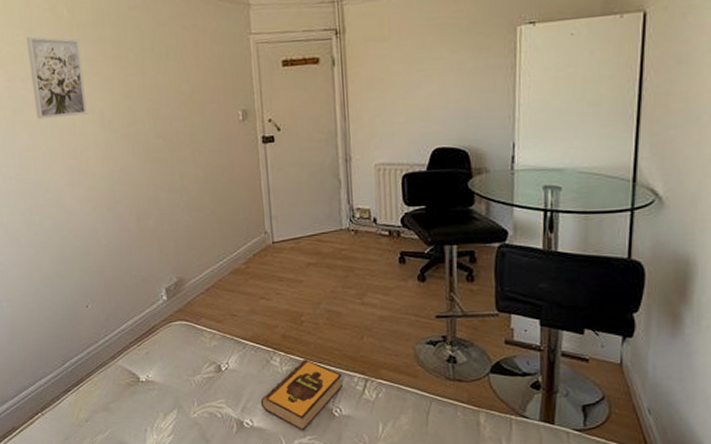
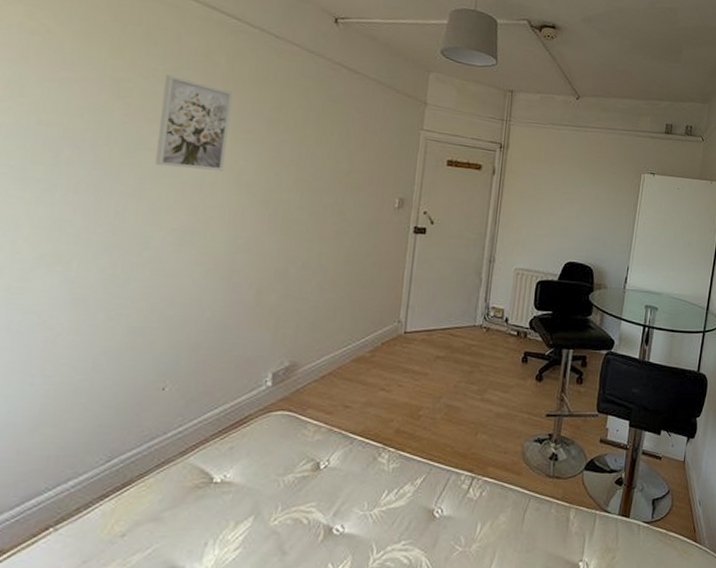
hardback book: present [260,358,343,431] -> none [357,455,451,536]

